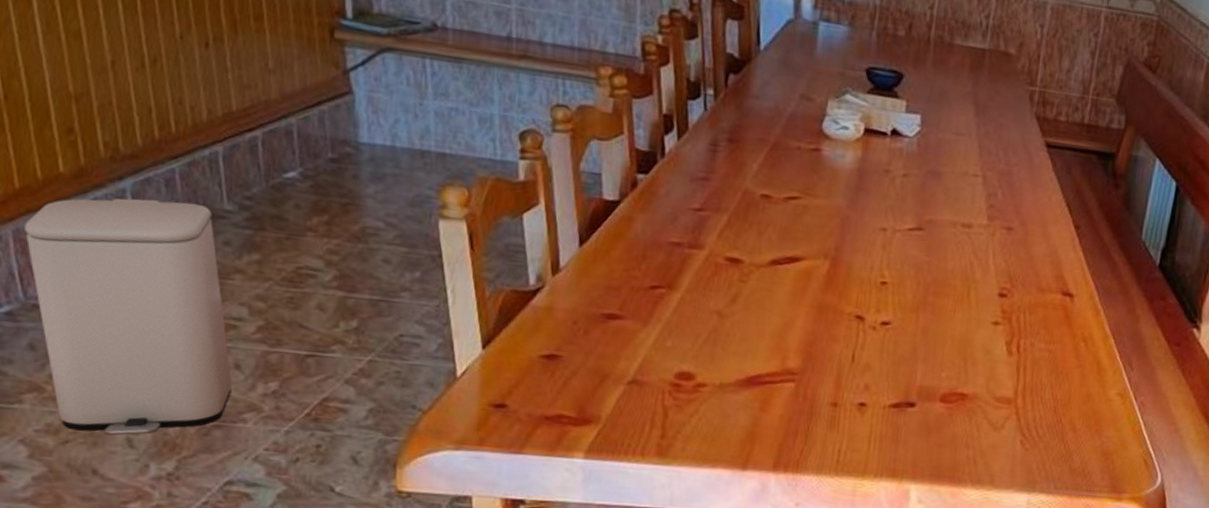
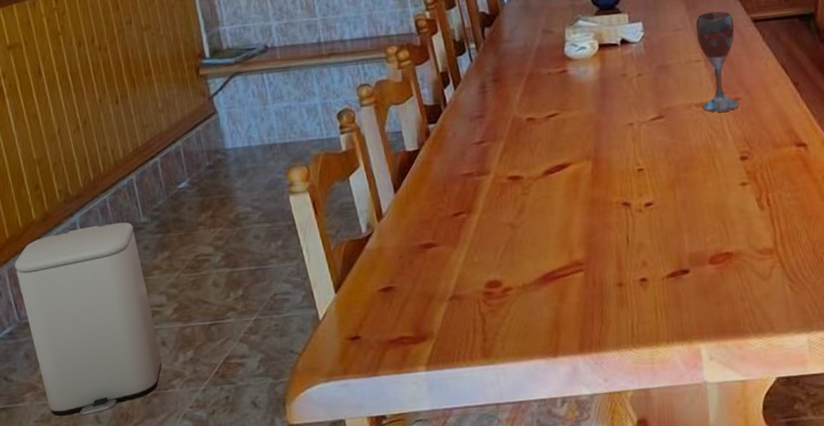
cup: none [968,122,1026,240] -> present [695,11,740,113]

